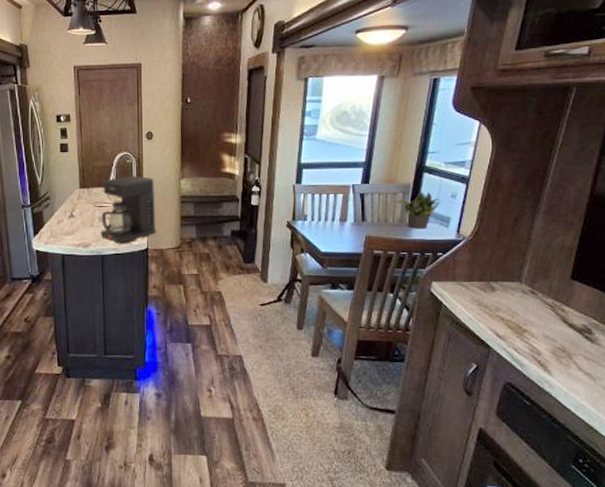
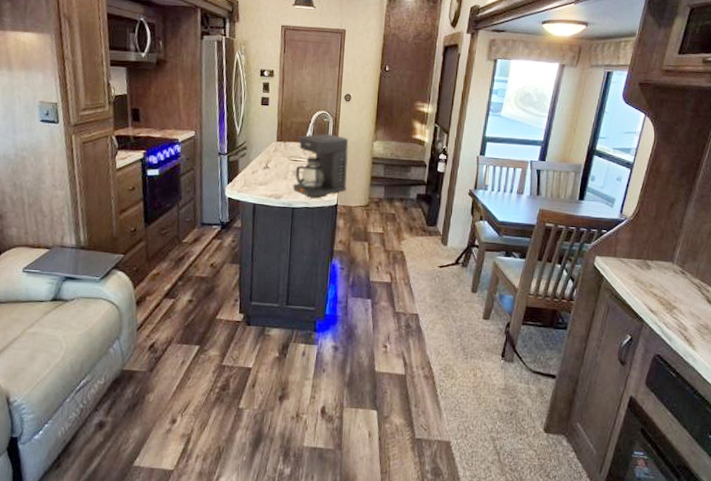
potted plant: present [394,191,440,229] -> none [567,172,607,207]

